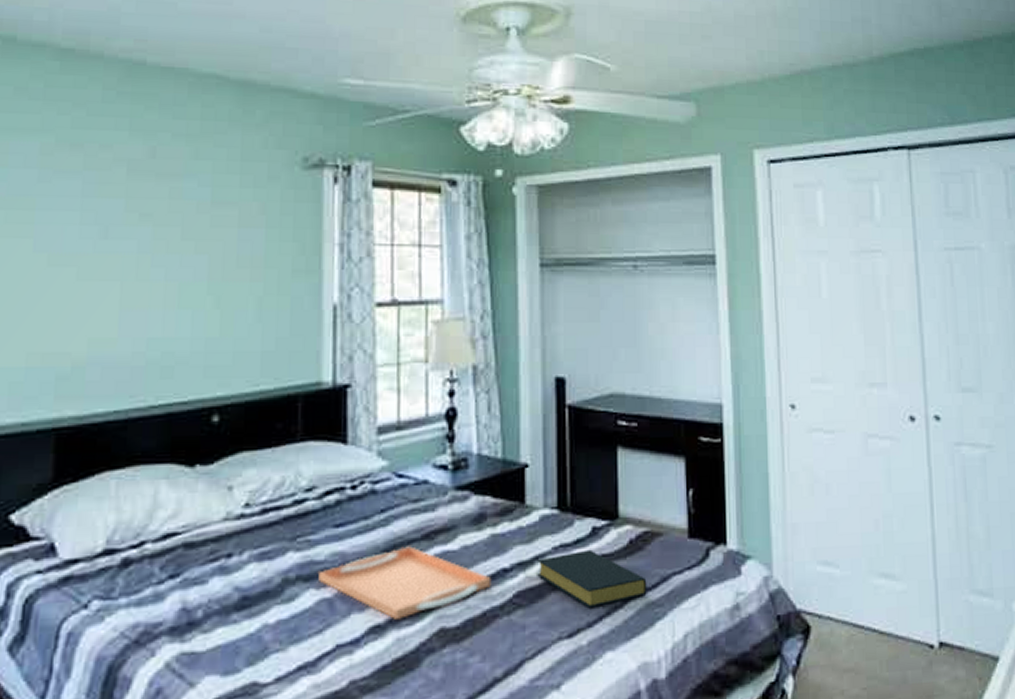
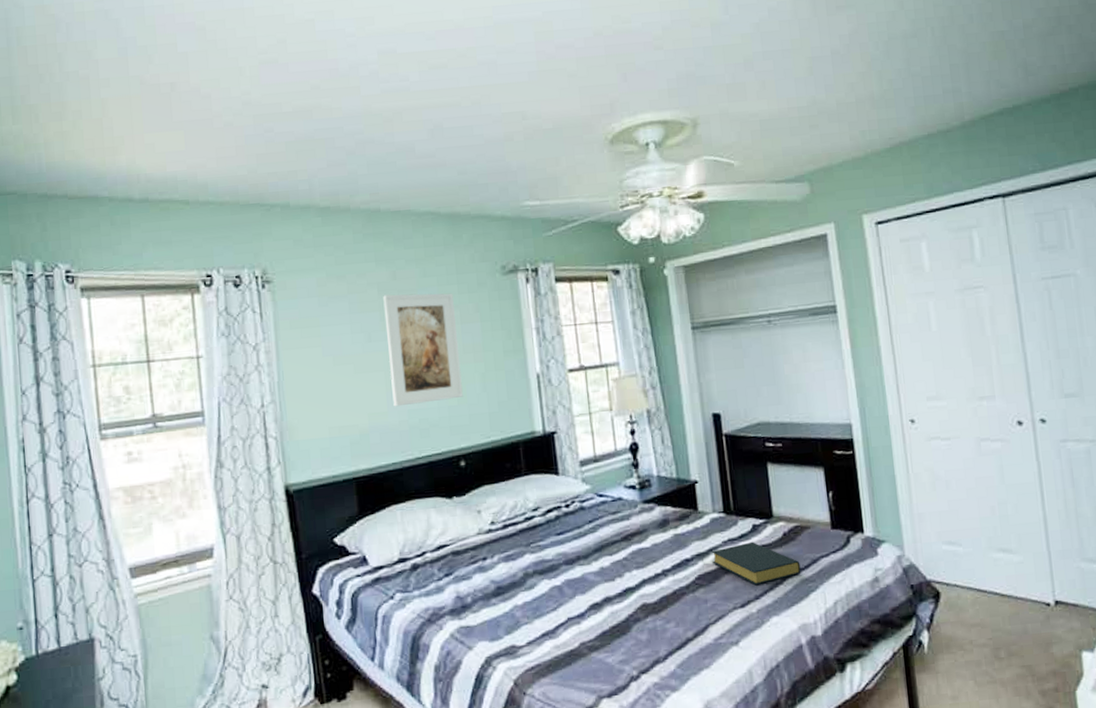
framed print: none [127,177,232,332] -> present [383,293,463,407]
serving tray: present [318,546,492,619] -> none [549,546,678,599]

